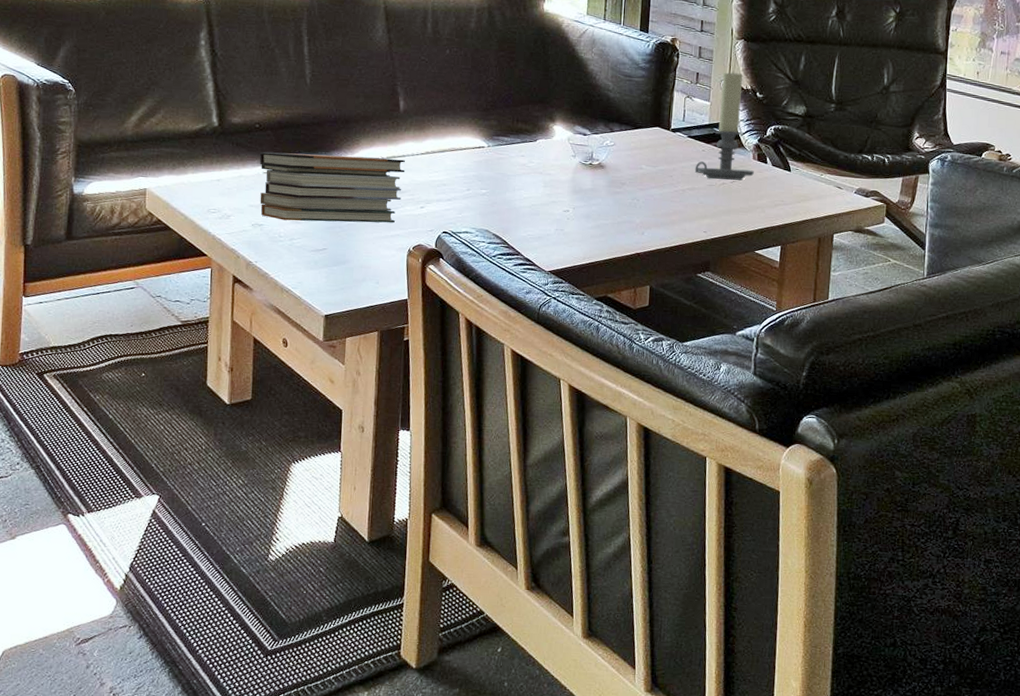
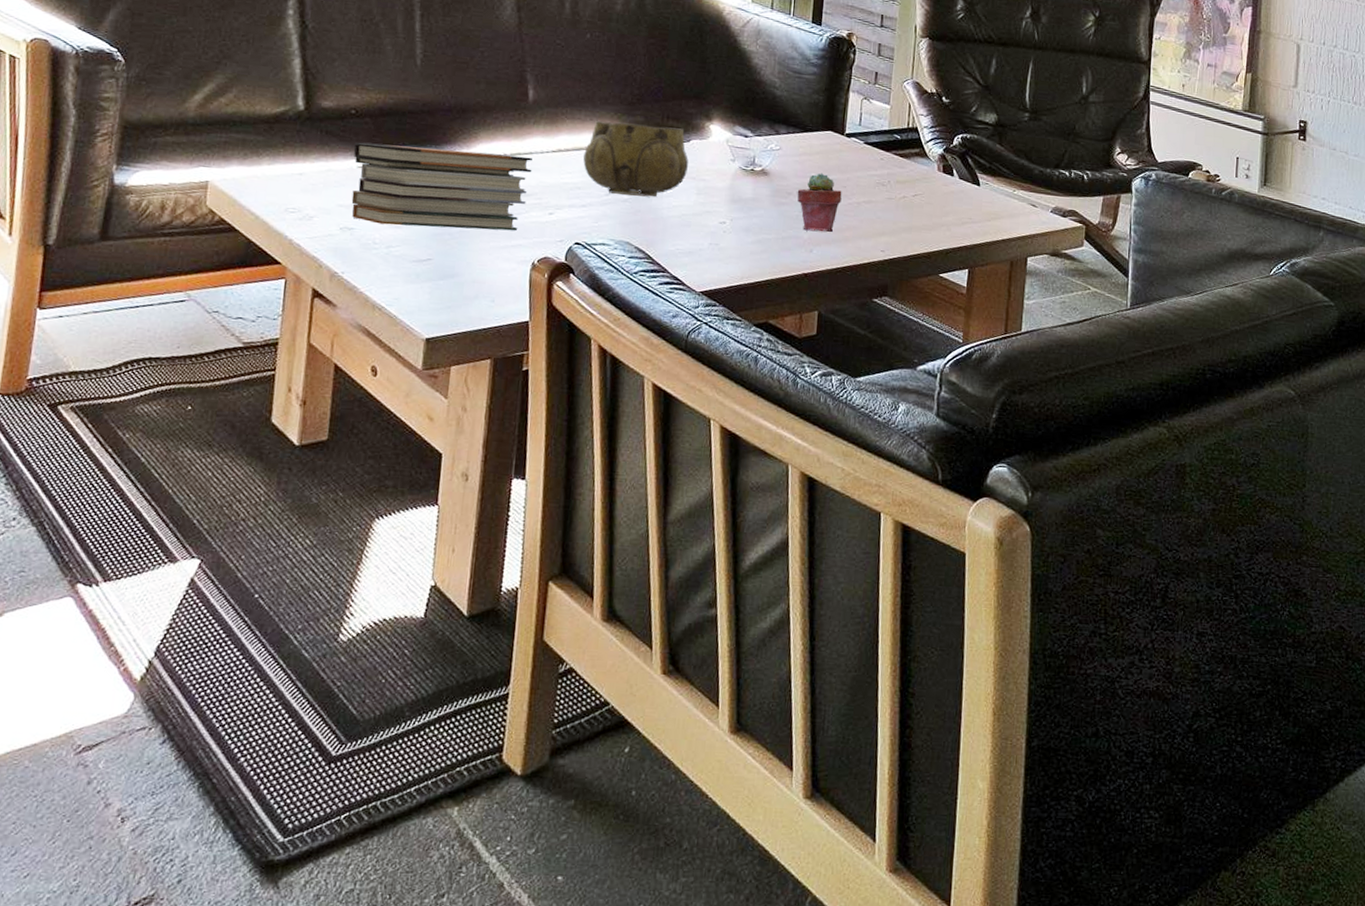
decorative bowl: none [447,125,536,191] -> present [583,120,689,197]
potted succulent: none [630,164,669,217] -> present [797,173,842,233]
candle holder: present [694,70,754,180] -> none [871,71,939,194]

